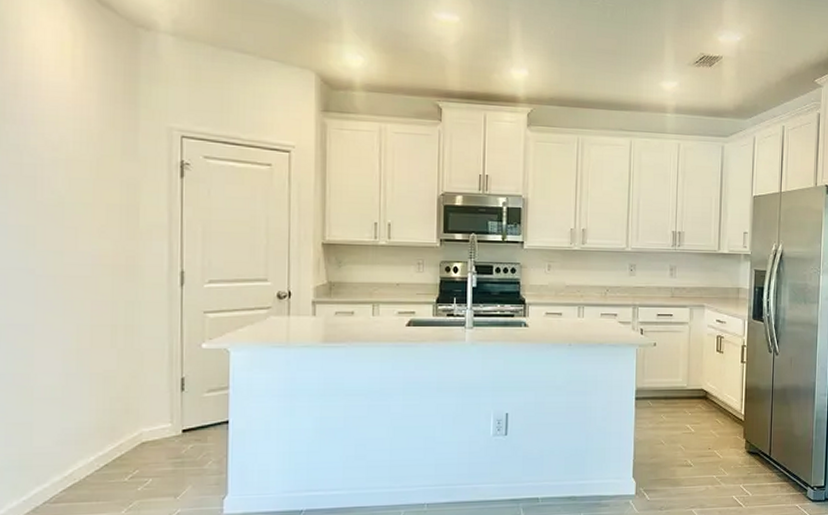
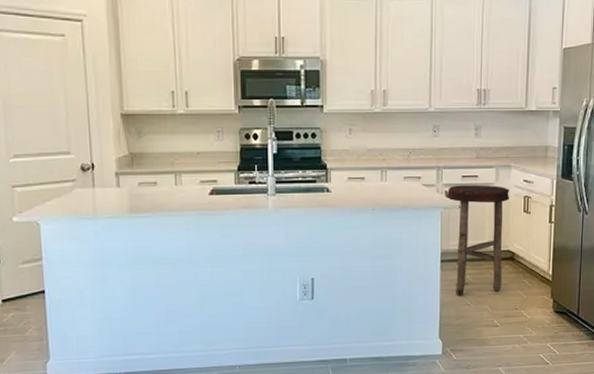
stool: none [641,323,703,435] -> present [446,184,509,296]

